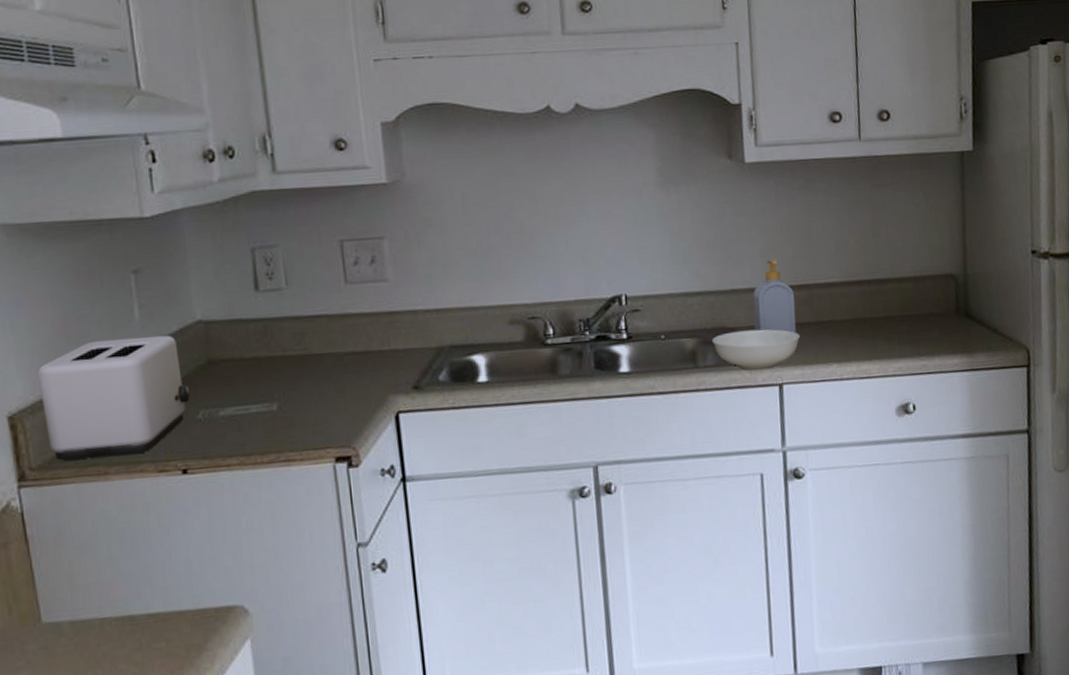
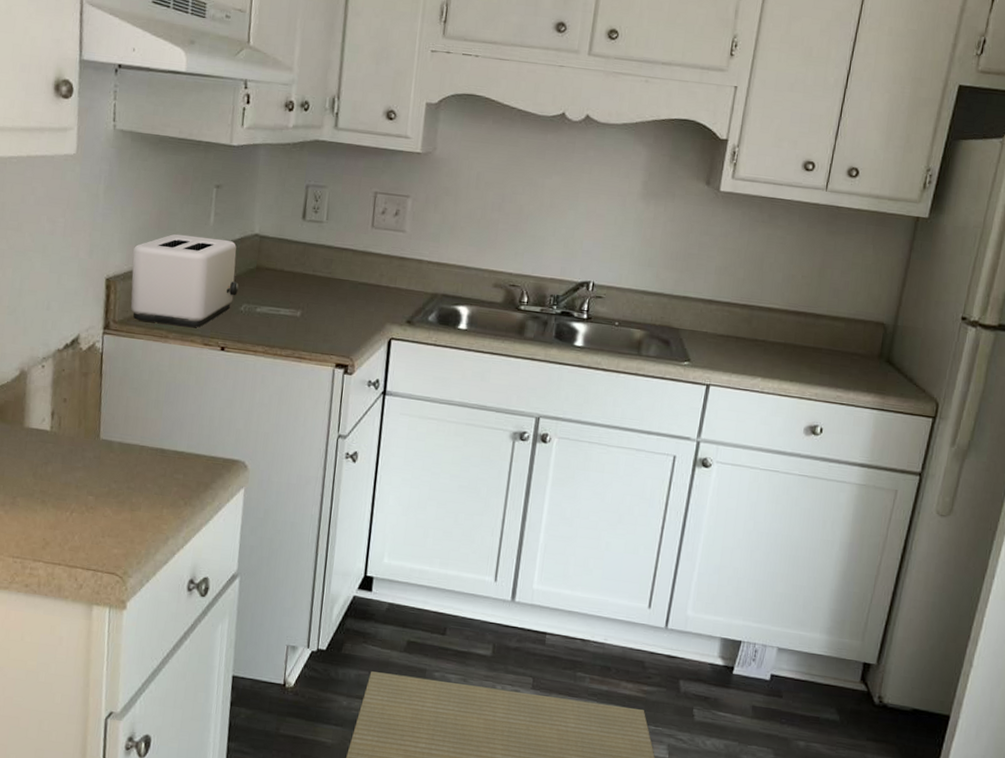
bowl: present [712,329,801,372] -> none [657,331,735,371]
soap bottle: present [753,258,796,333] -> none [696,277,738,344]

